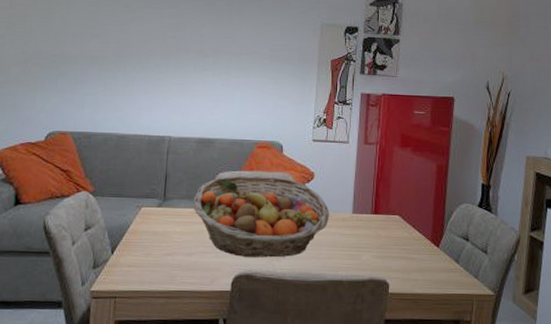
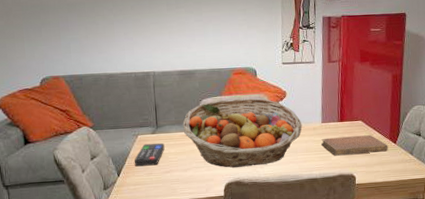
remote control: none [132,218,170,245] -> present [134,142,165,167]
notebook: none [351,232,430,256] -> present [321,135,389,156]

